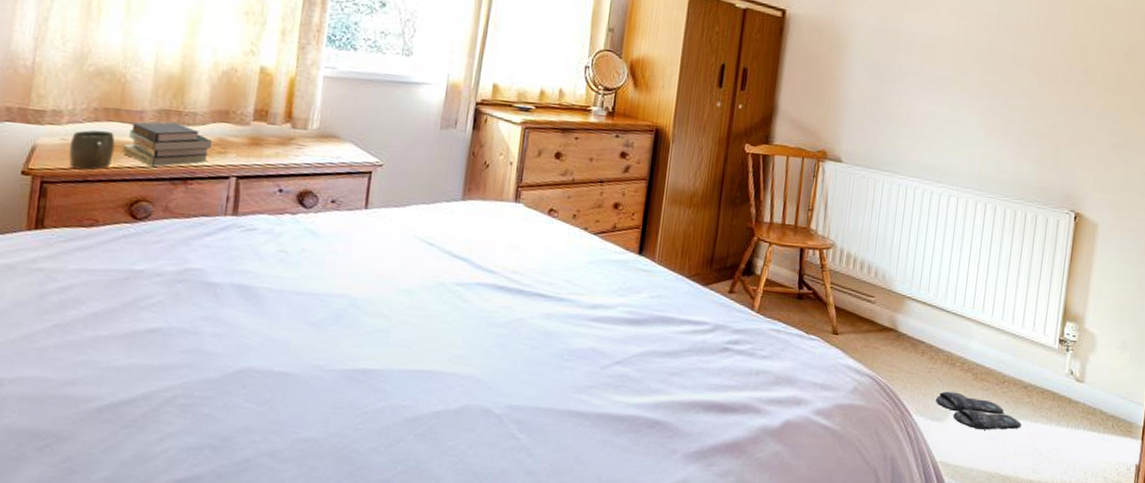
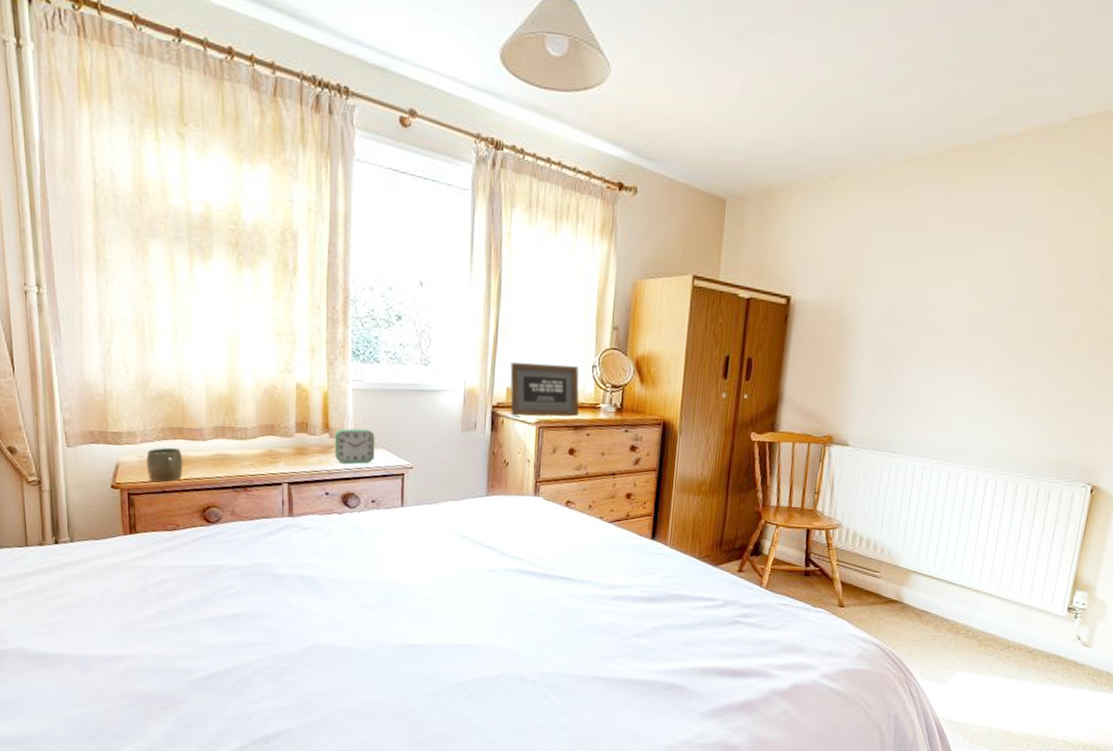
books: present [121,122,213,167] -> none [188,437,264,477]
alarm clock: none [295,118,344,159] -> present [334,428,375,465]
picture frame: none [495,58,571,119] -> present [510,362,579,417]
slippers: present [936,391,1021,430] -> none [939,656,1025,691]

